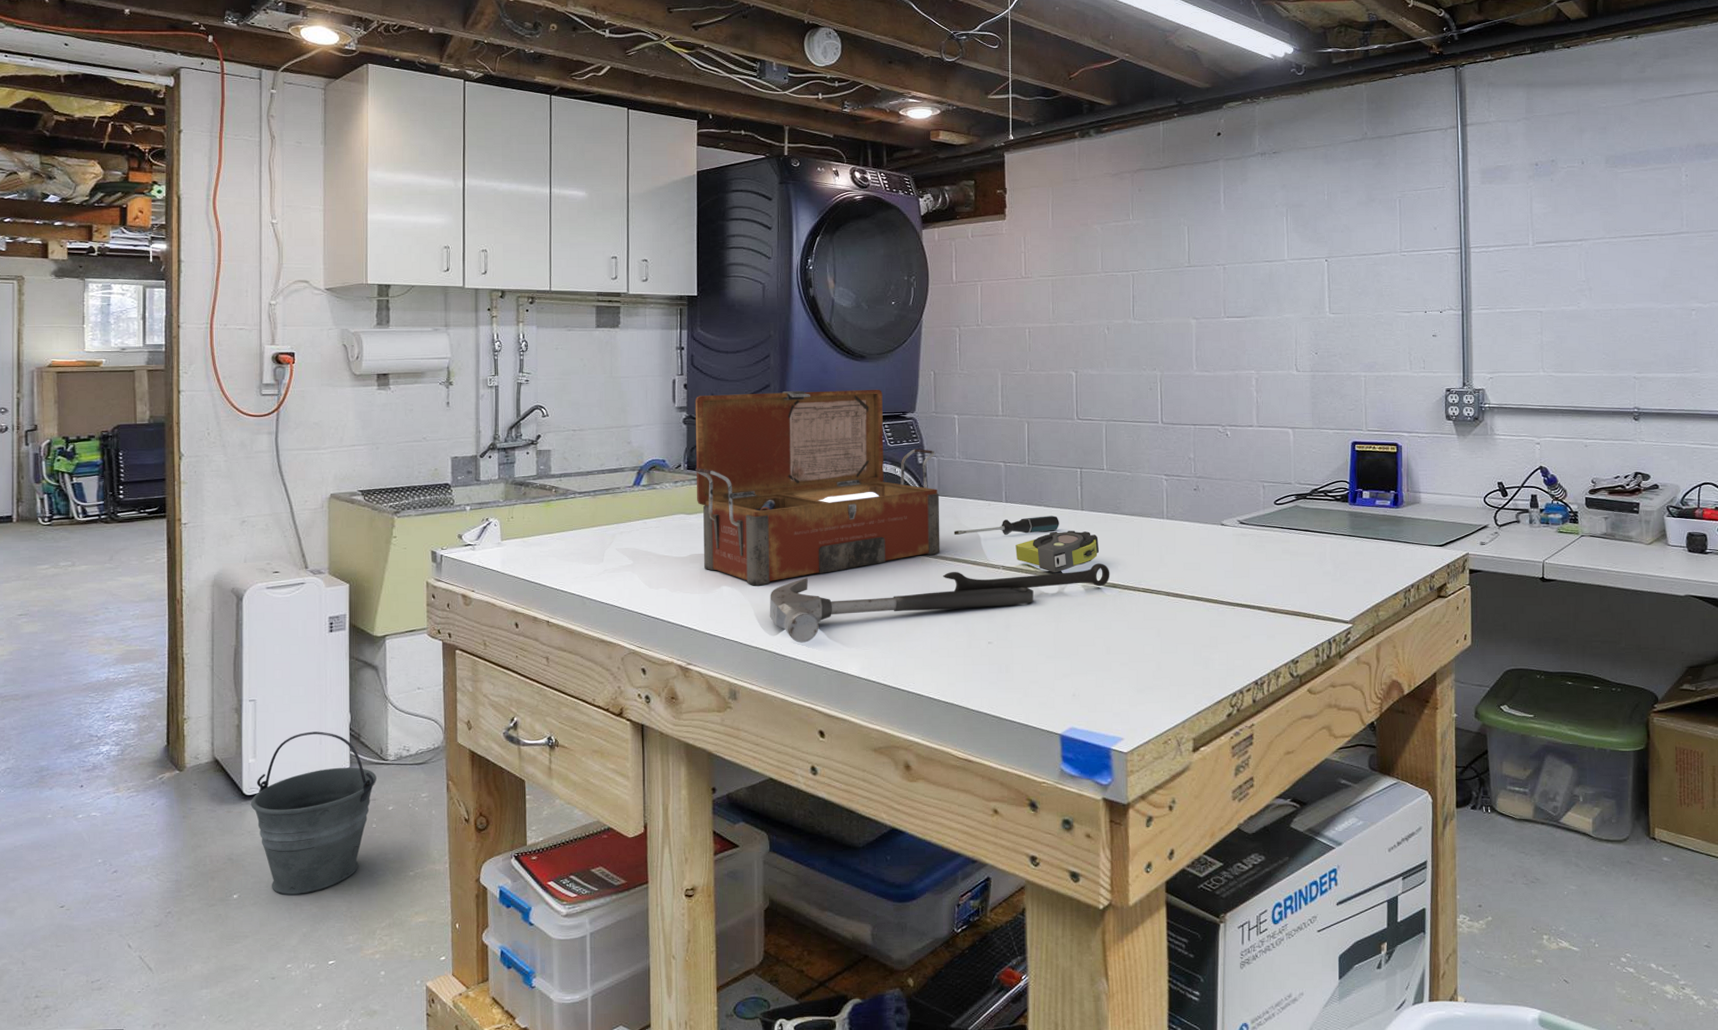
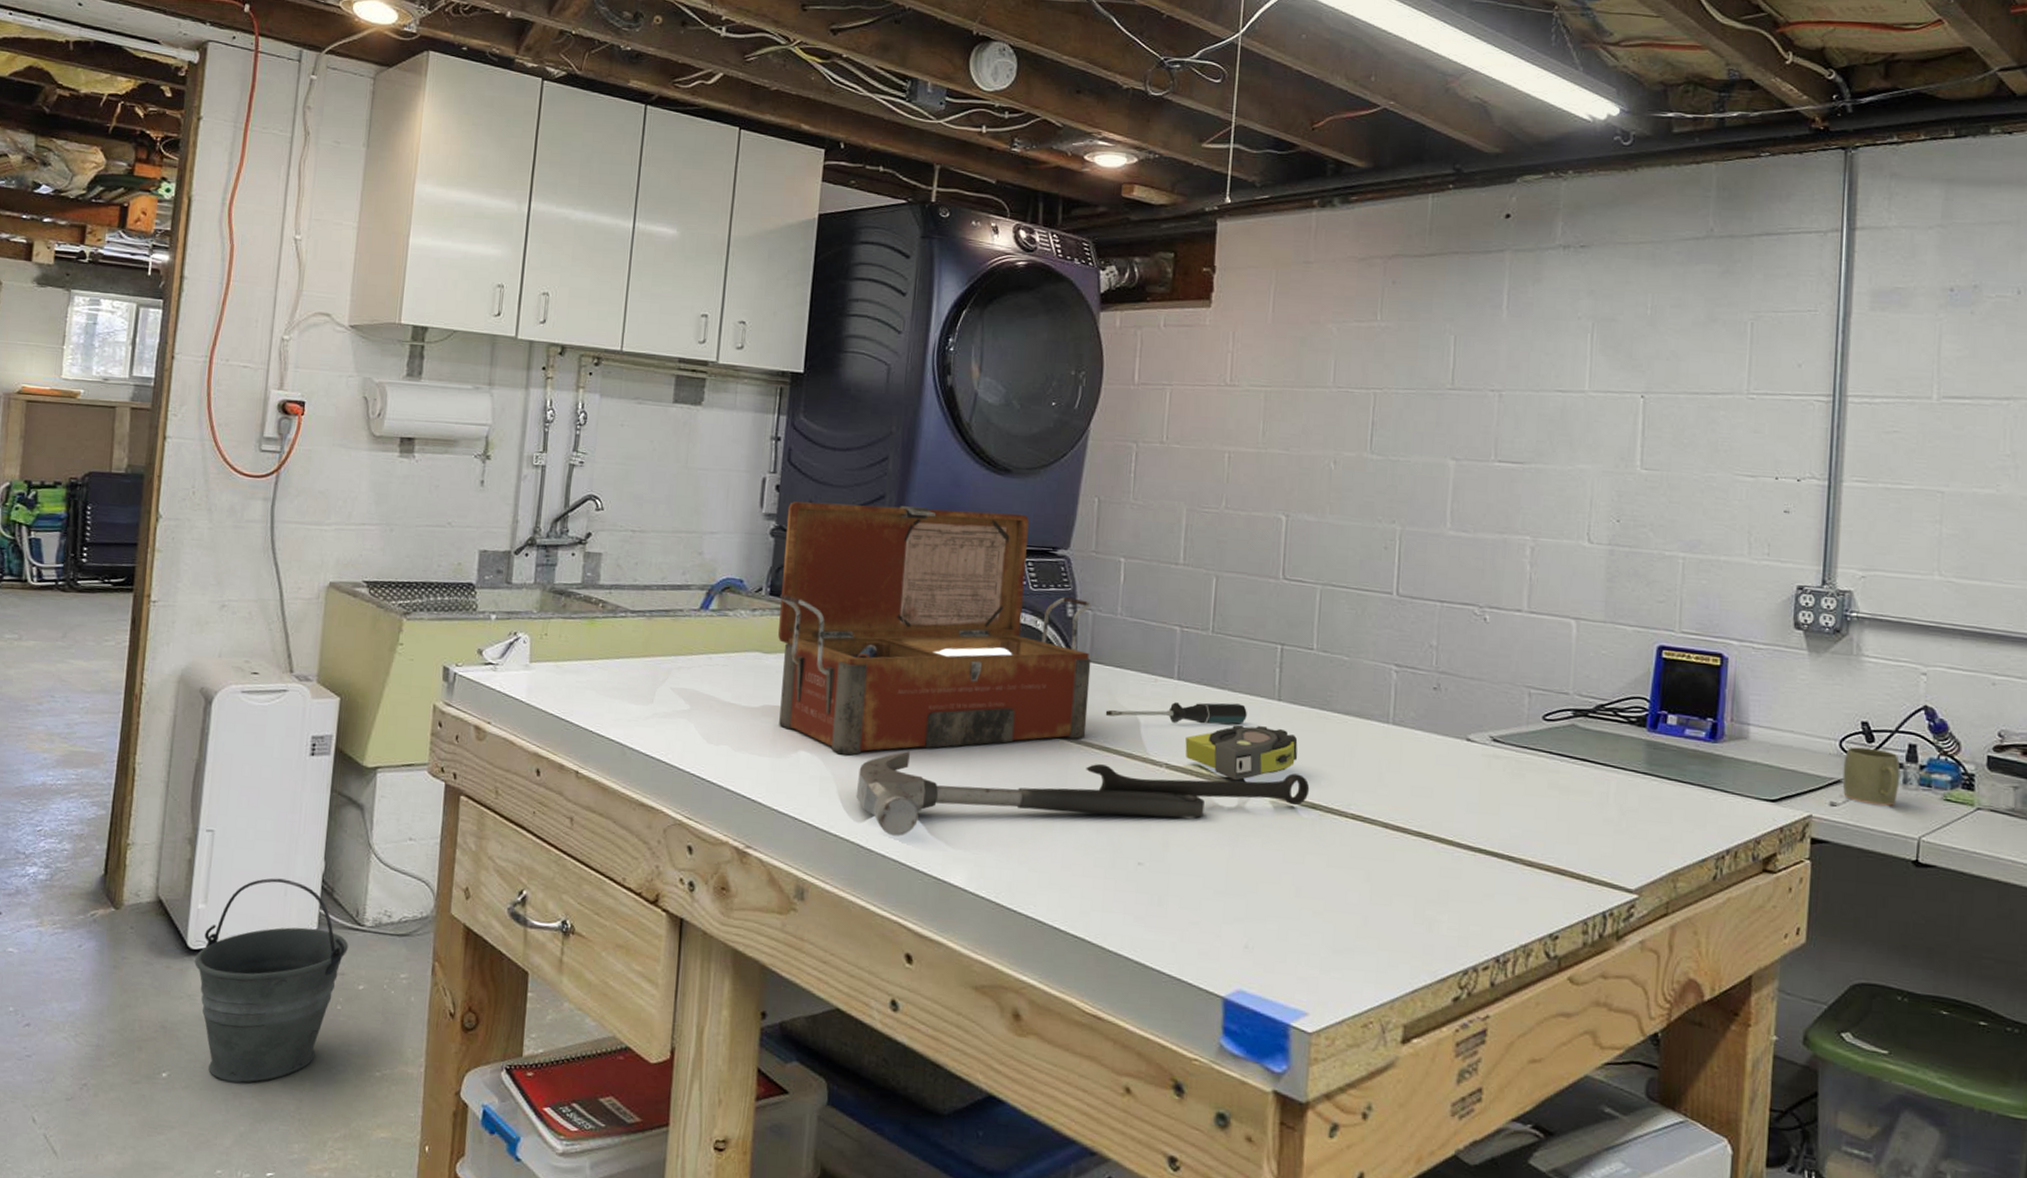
mug: none [1487,501,1527,541] -> present [1842,747,1901,807]

